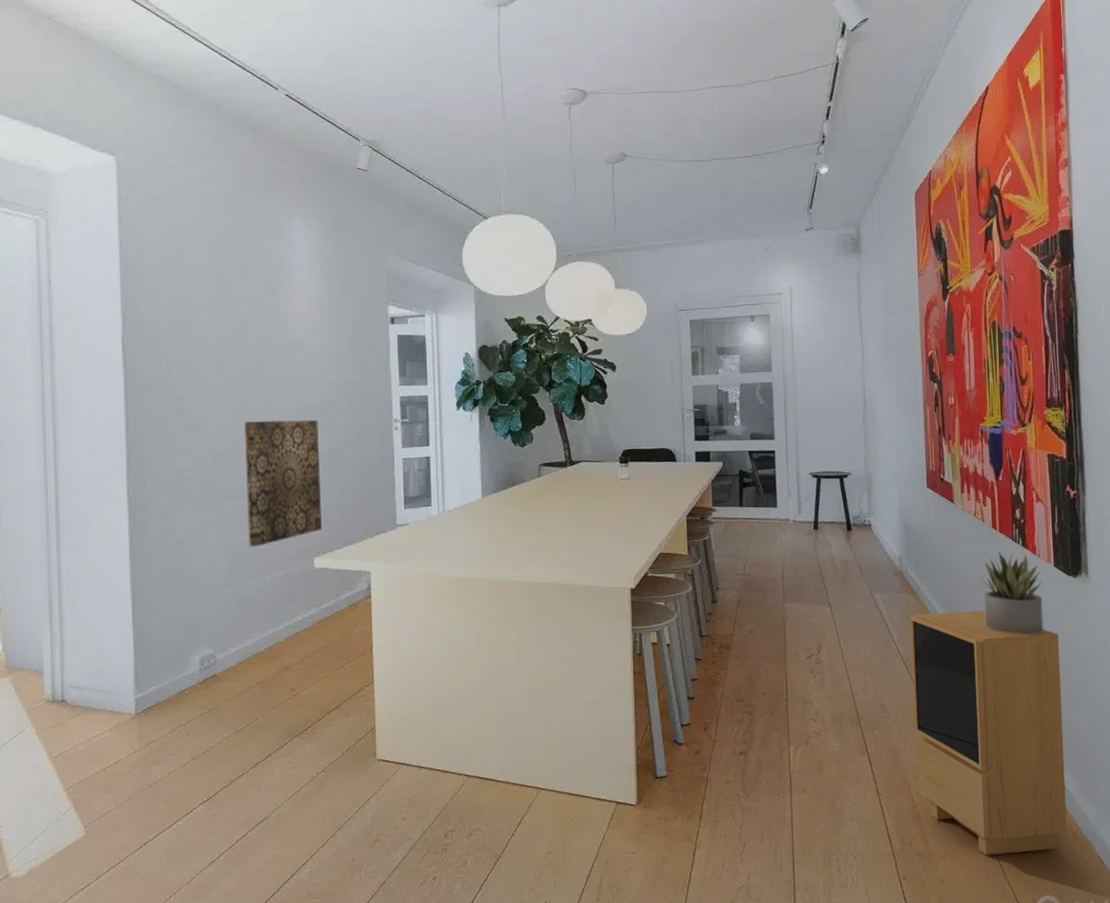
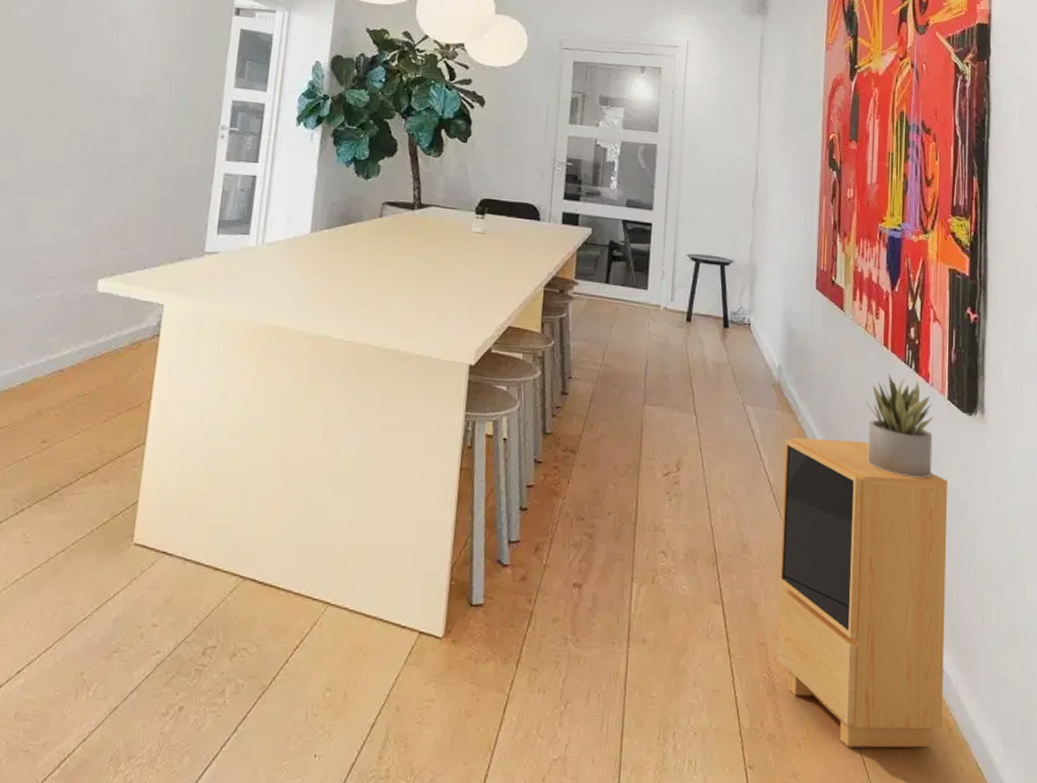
wall art: present [244,419,322,547] -> none [21,104,131,257]

